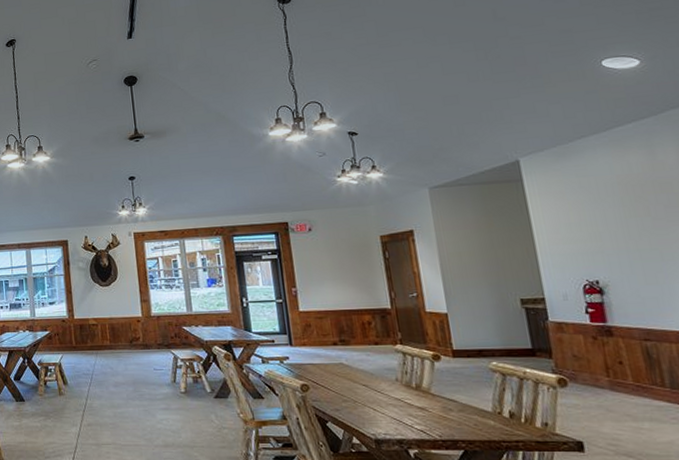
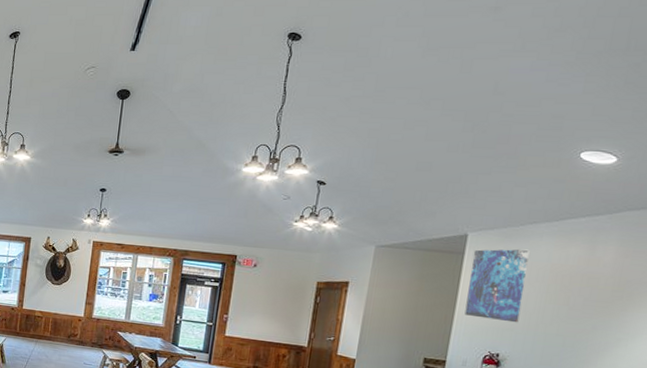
map: none [531,165,606,245] -> present [464,249,530,323]

